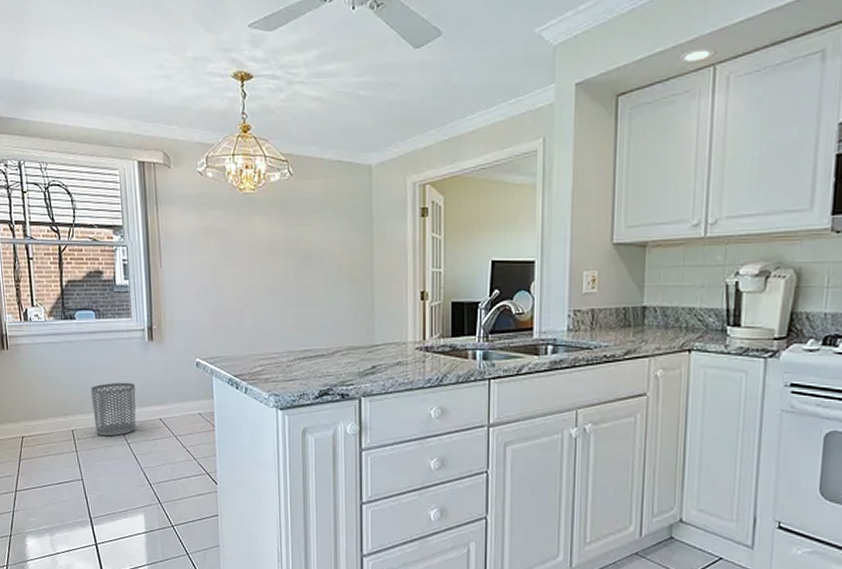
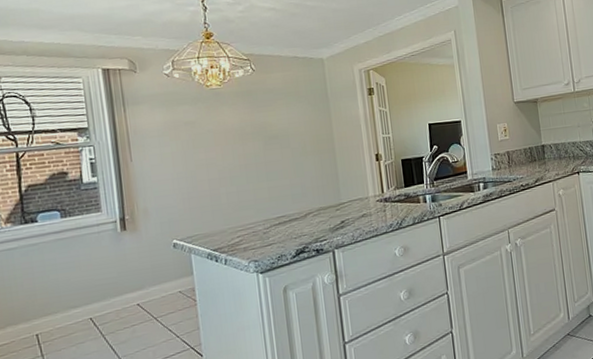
waste bin: present [90,382,136,437] -> none [57,274,112,334]

